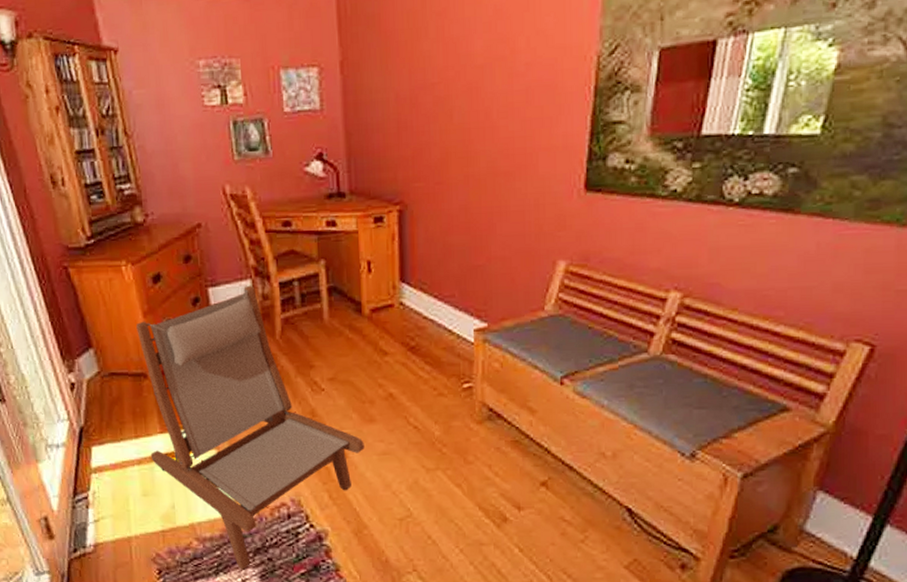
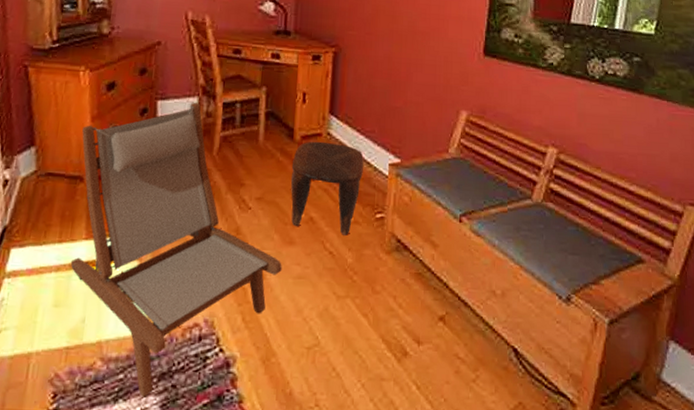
stool: none [363,313,445,409] -> present [290,141,364,235]

